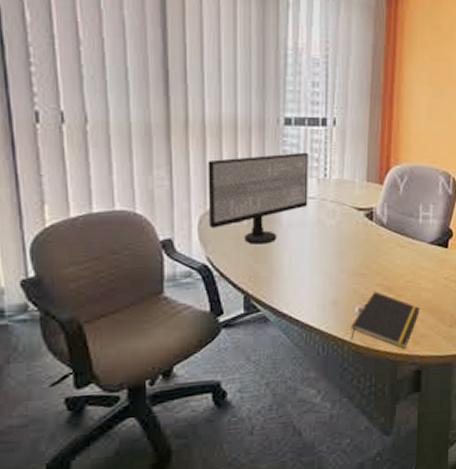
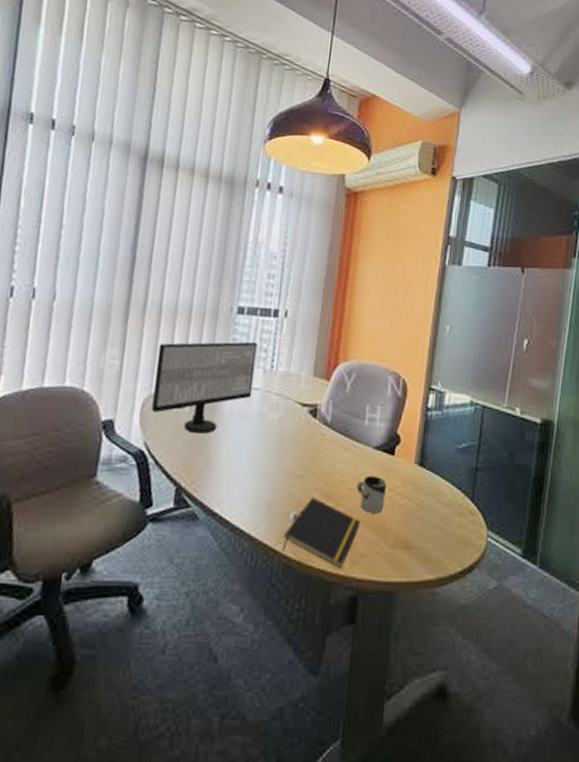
cup: none [415,268,442,300] -> present [357,476,386,514]

